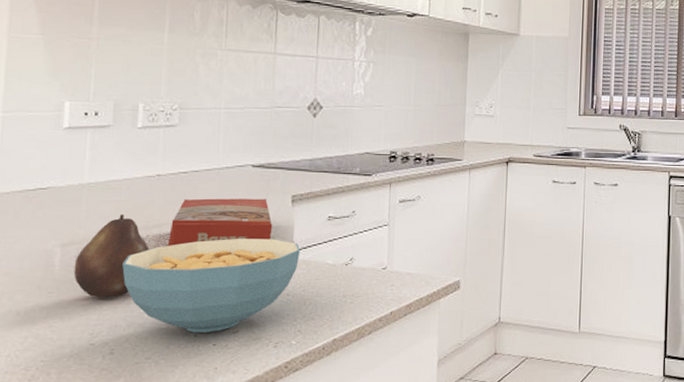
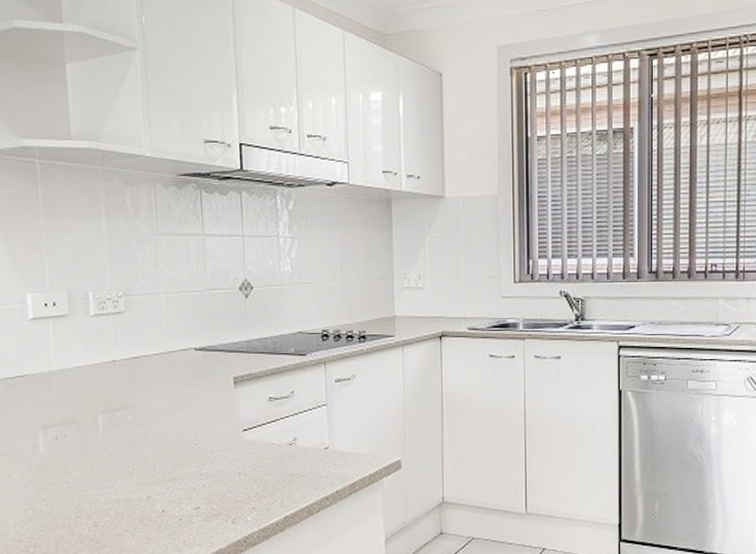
fruit: present [73,213,150,298] -> none [55,398,115,476]
cereal bowl: present [122,239,301,333] -> none [94,420,247,508]
macaroni box: present [167,198,273,246] -> none [129,381,220,428]

